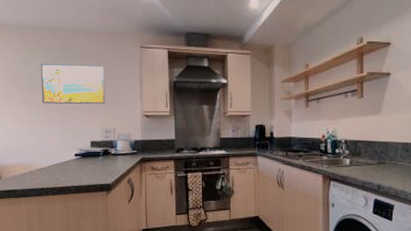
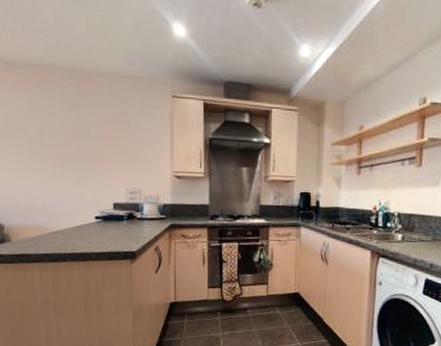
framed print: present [41,63,106,105] -> none [55,110,131,162]

